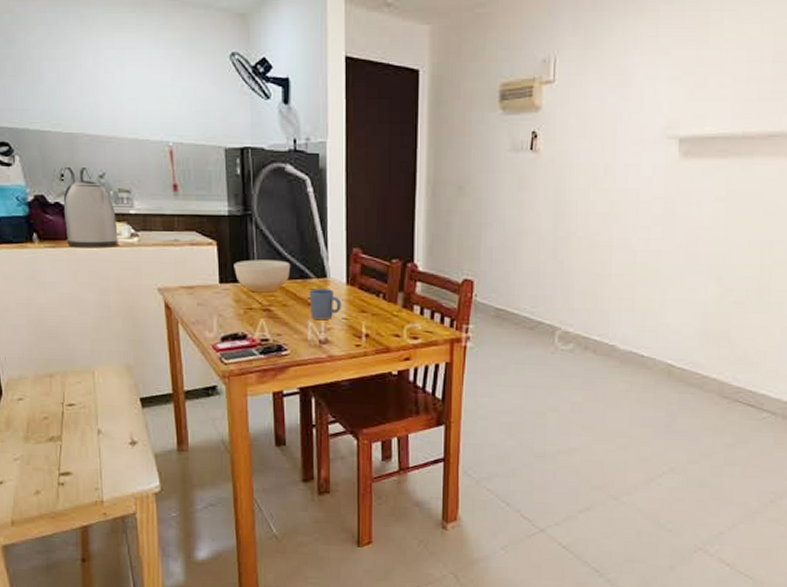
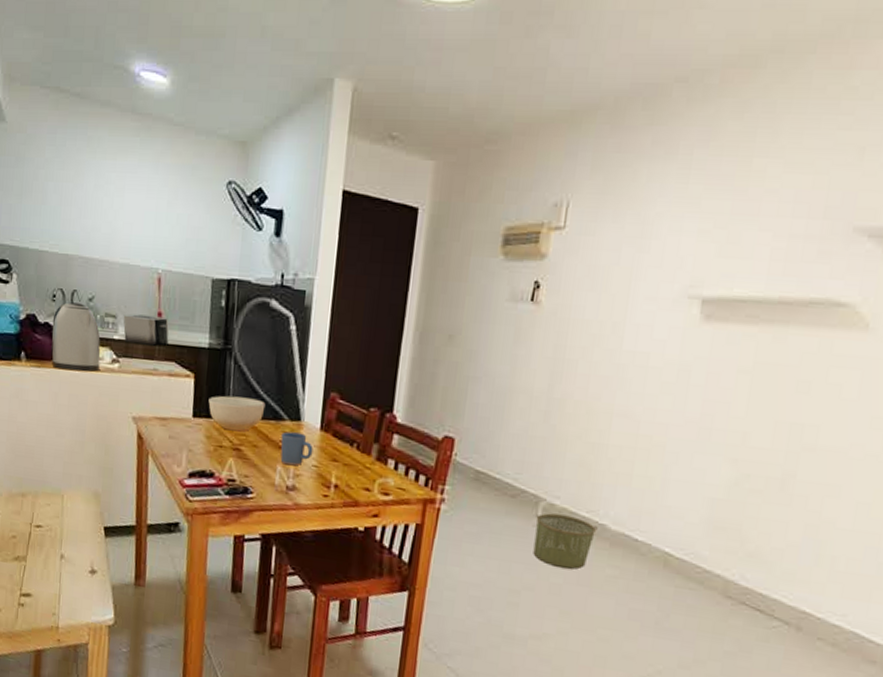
toaster: none [137,187,187,219] -> present [123,313,169,347]
basket: none [553,340,608,388] -> present [533,513,598,569]

